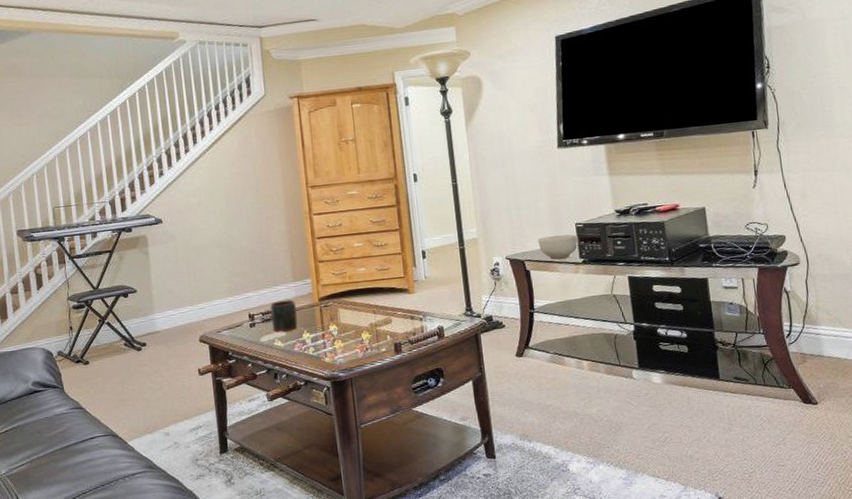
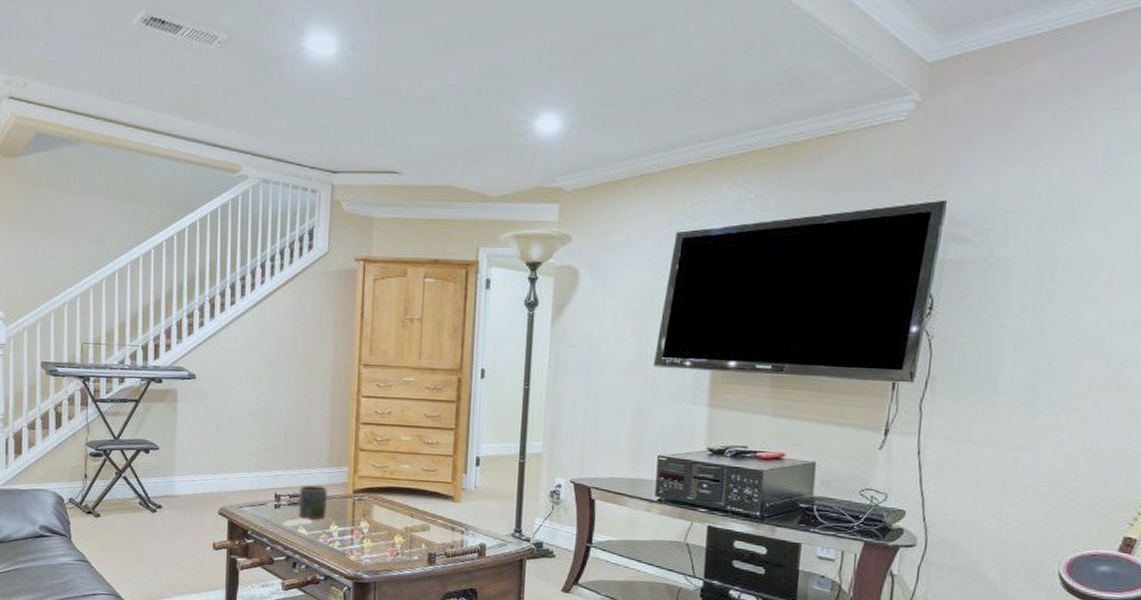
bowl: present [537,234,578,260] -> none [610,465,658,493]

